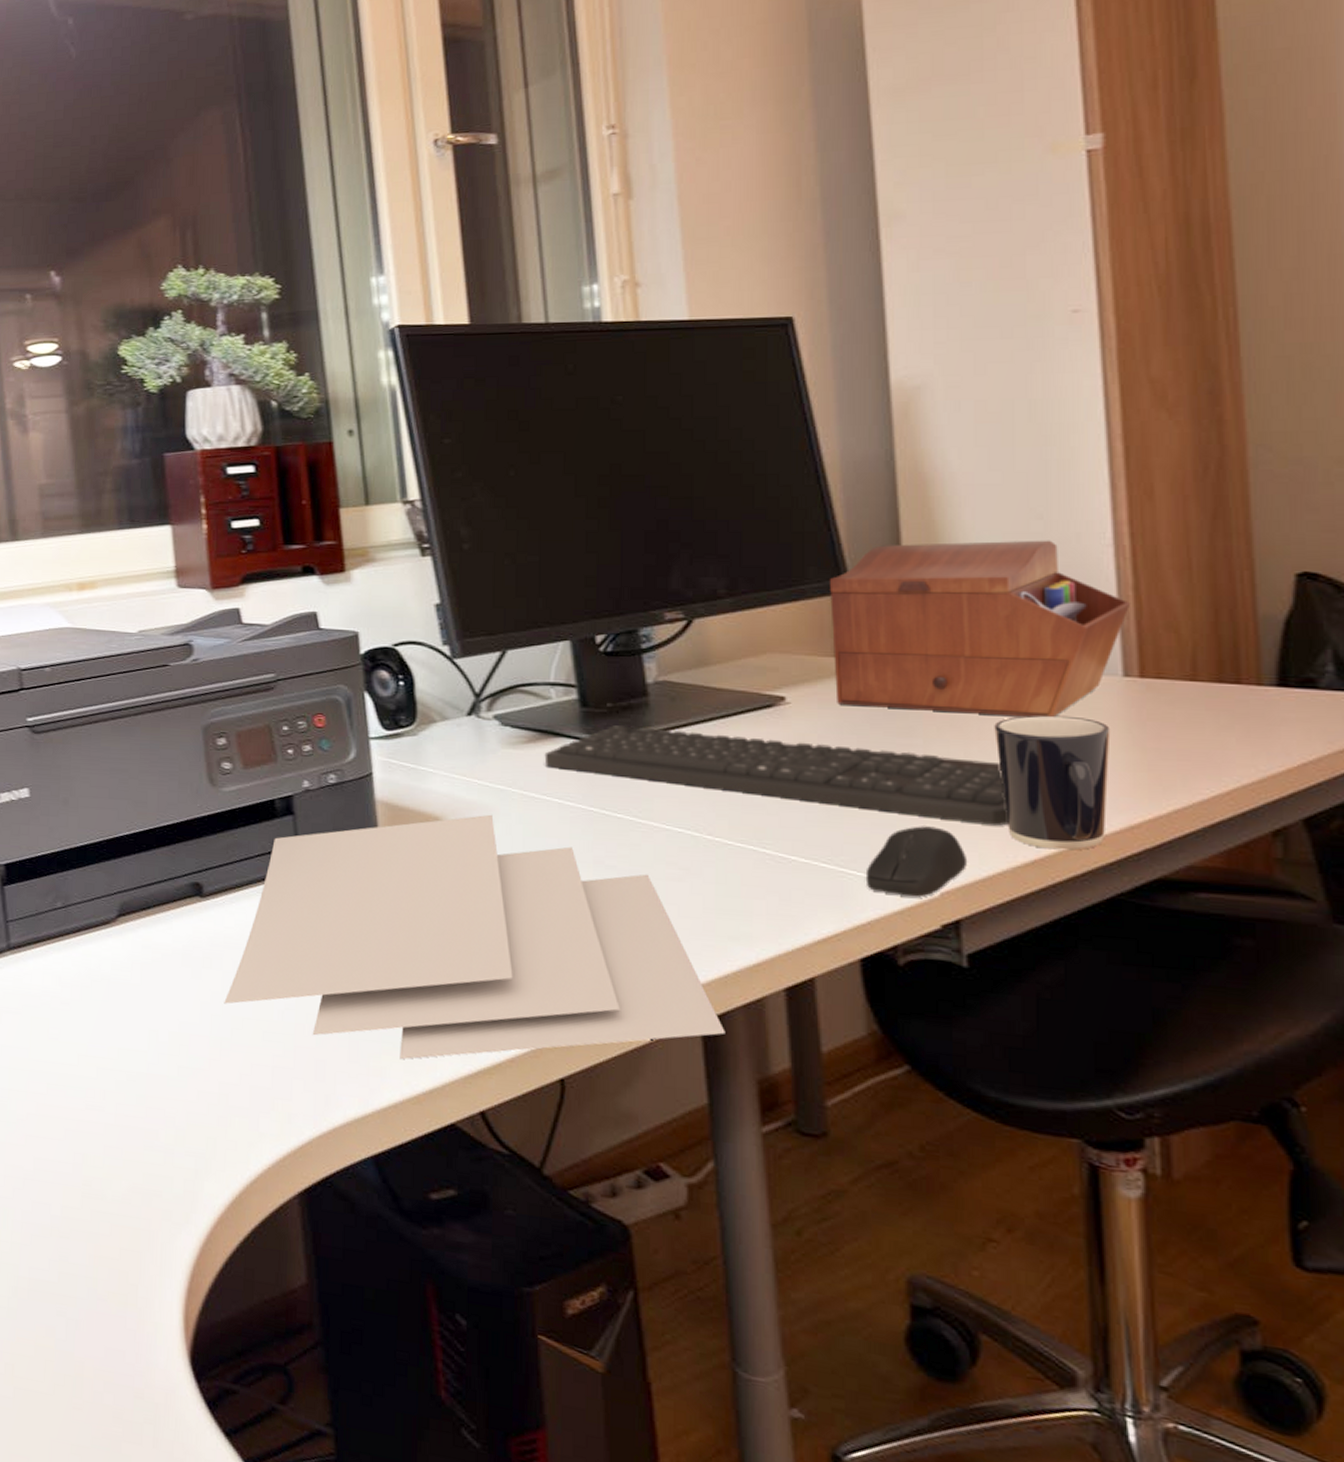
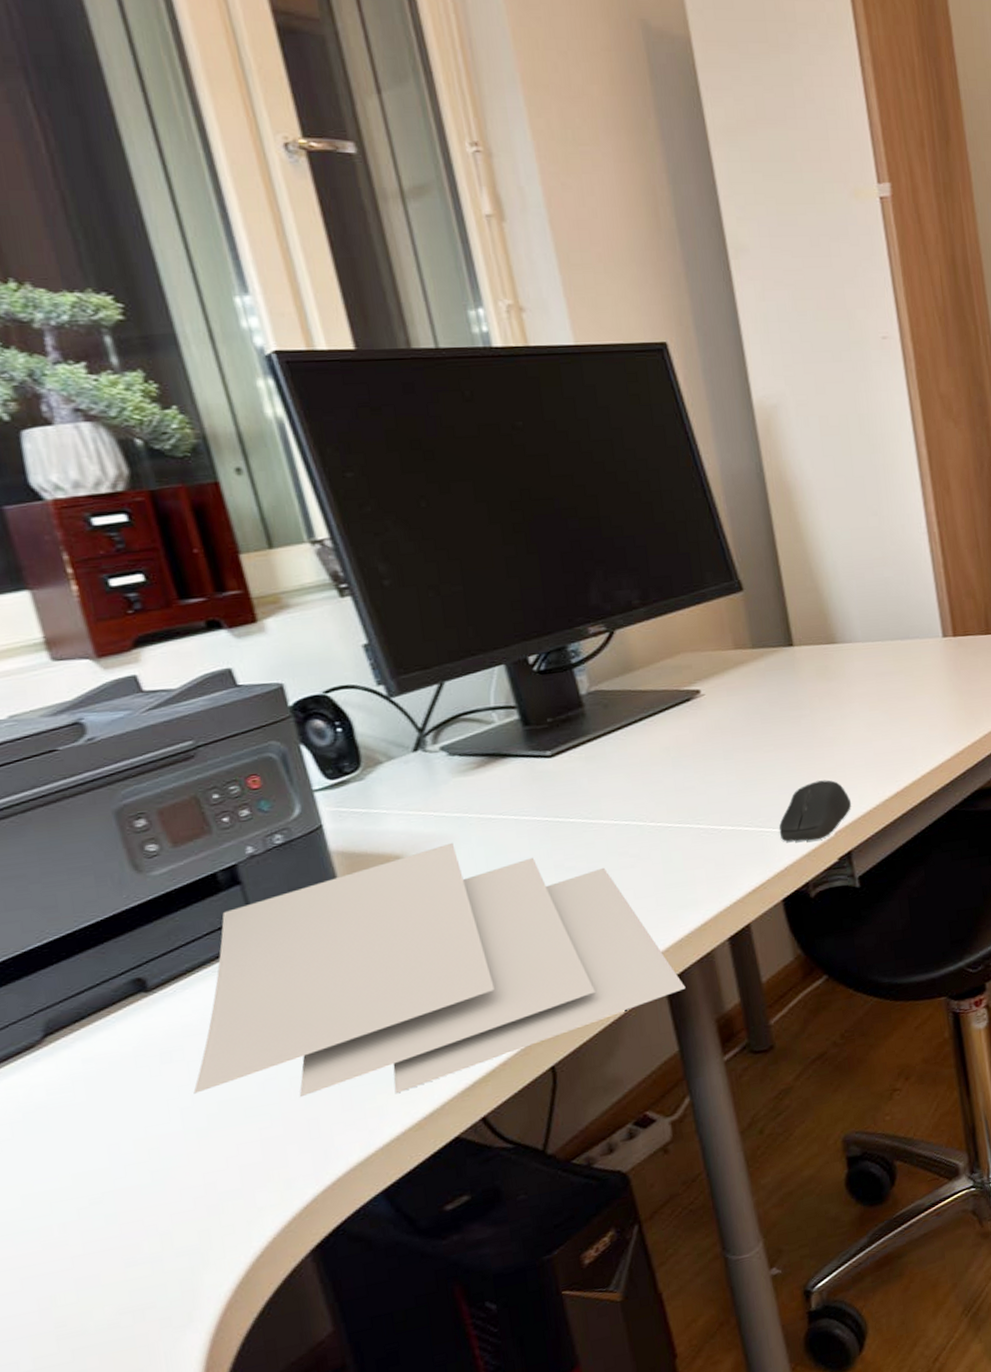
computer keyboard: present [544,725,1009,825] -> none [495,719,877,788]
sewing box: present [829,540,1131,718] -> none [723,532,943,690]
mug: present [994,715,1111,850] -> none [859,673,942,782]

